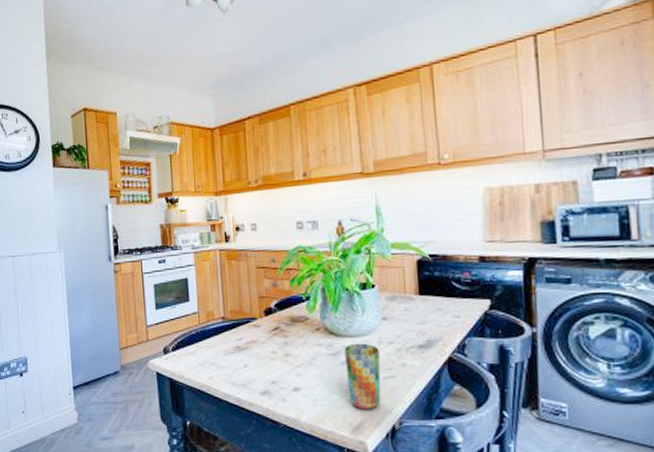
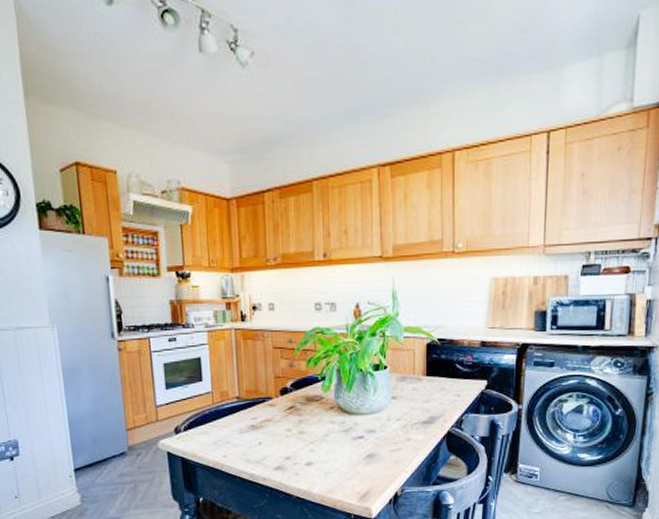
cup: present [344,343,381,410] -> none [356,420,388,480]

